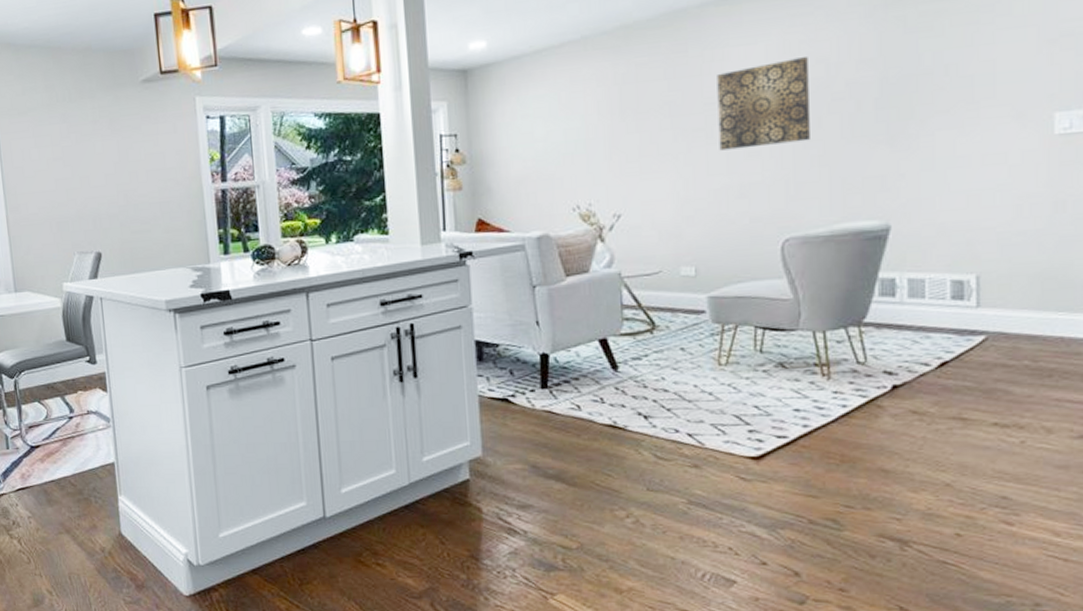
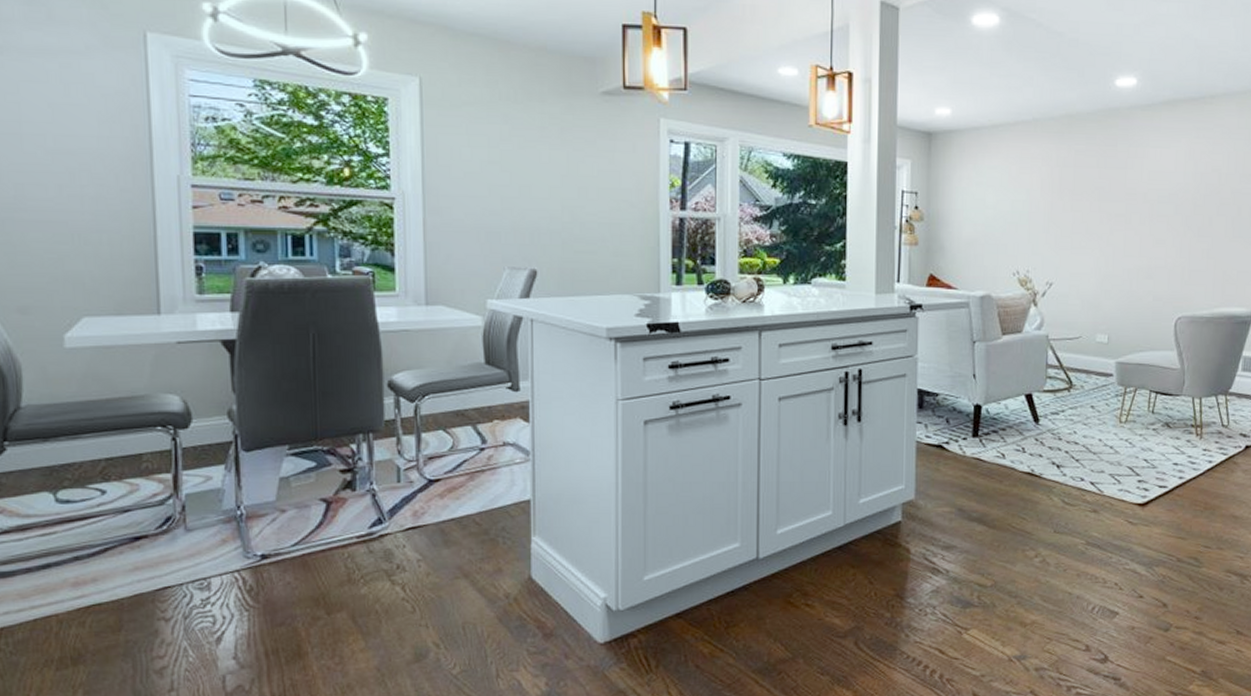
wall art: present [717,57,810,151] -> none [1135,165,1206,236]

